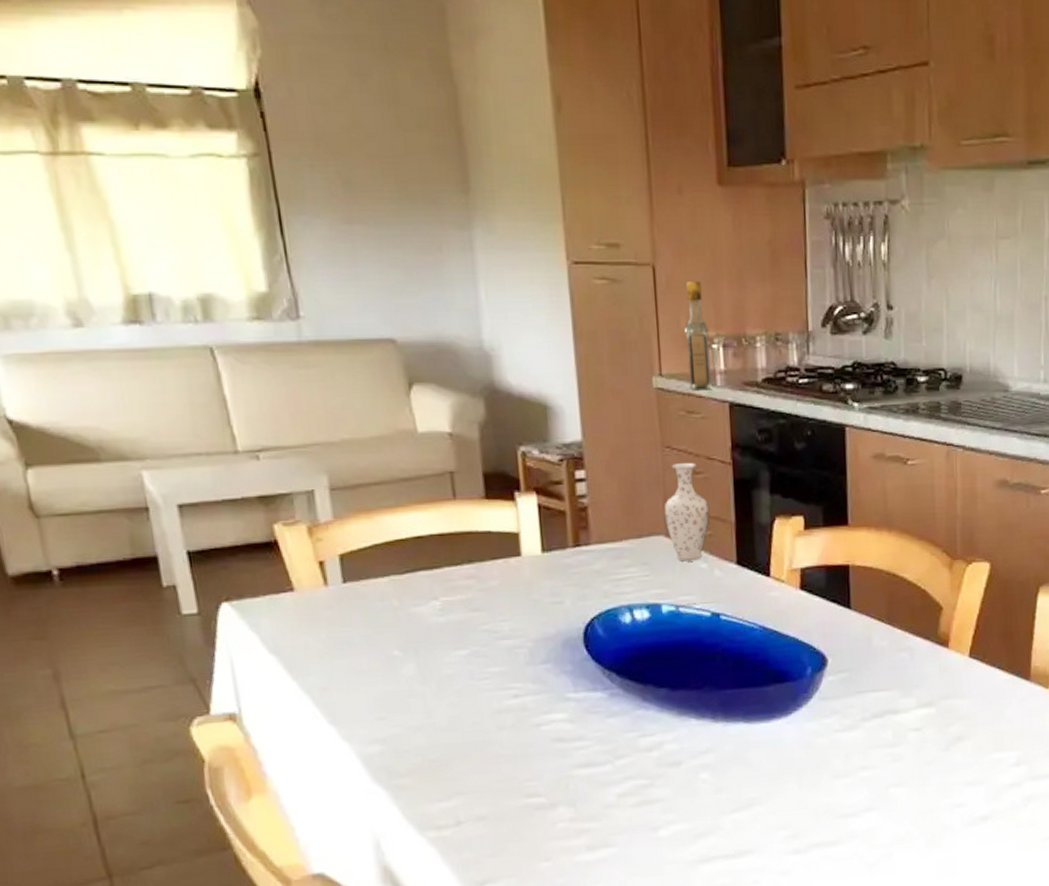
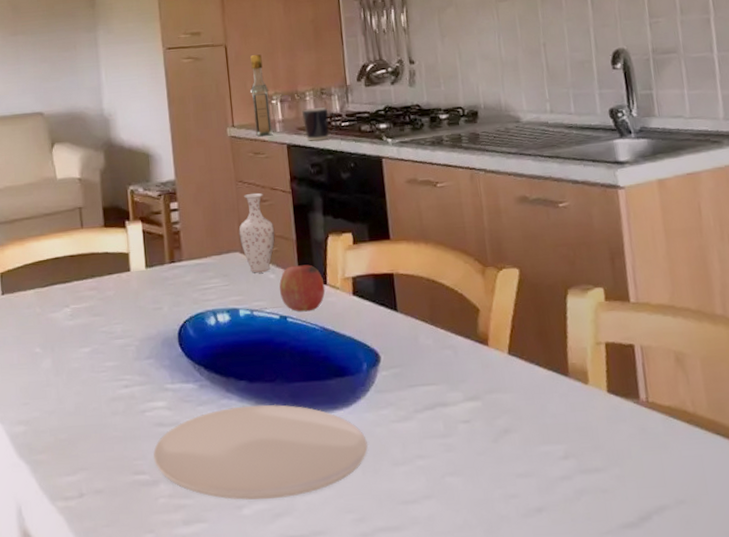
plate: none [551,714,807,821] -> present [153,404,368,500]
fruit: none [712,552,768,609] -> present [279,264,325,312]
mug: none [749,358,794,400] -> present [301,107,338,141]

